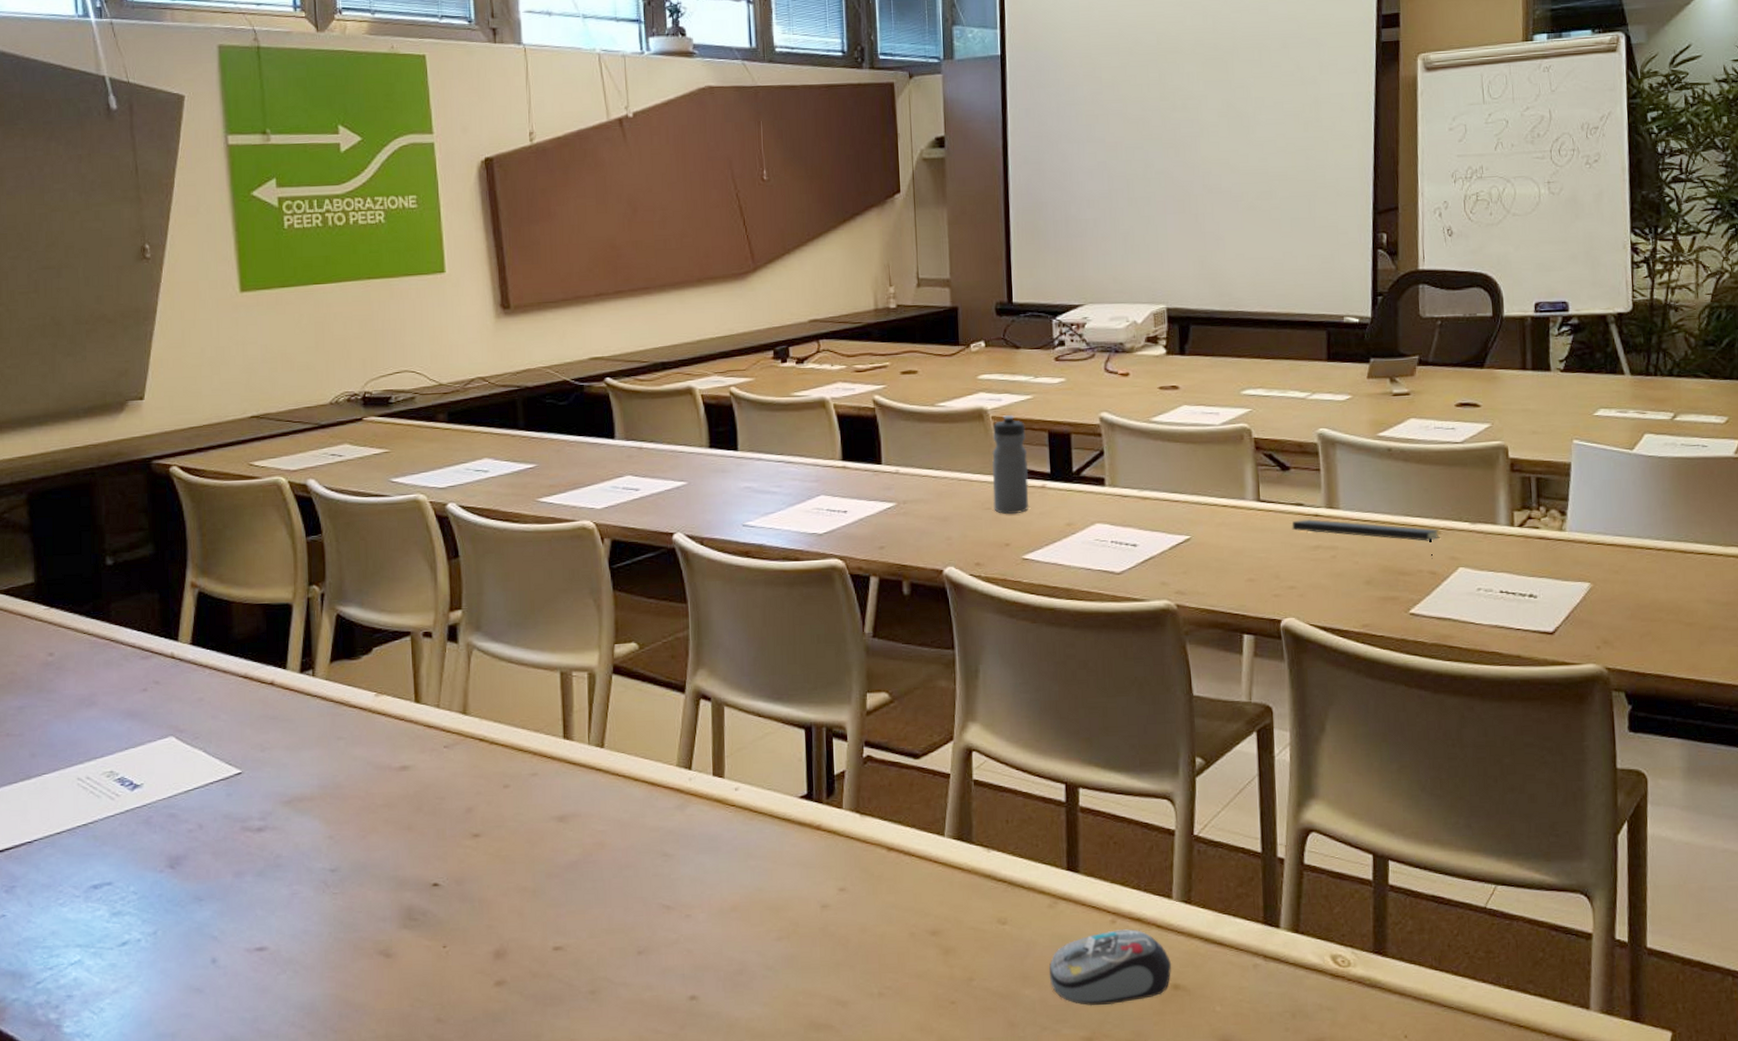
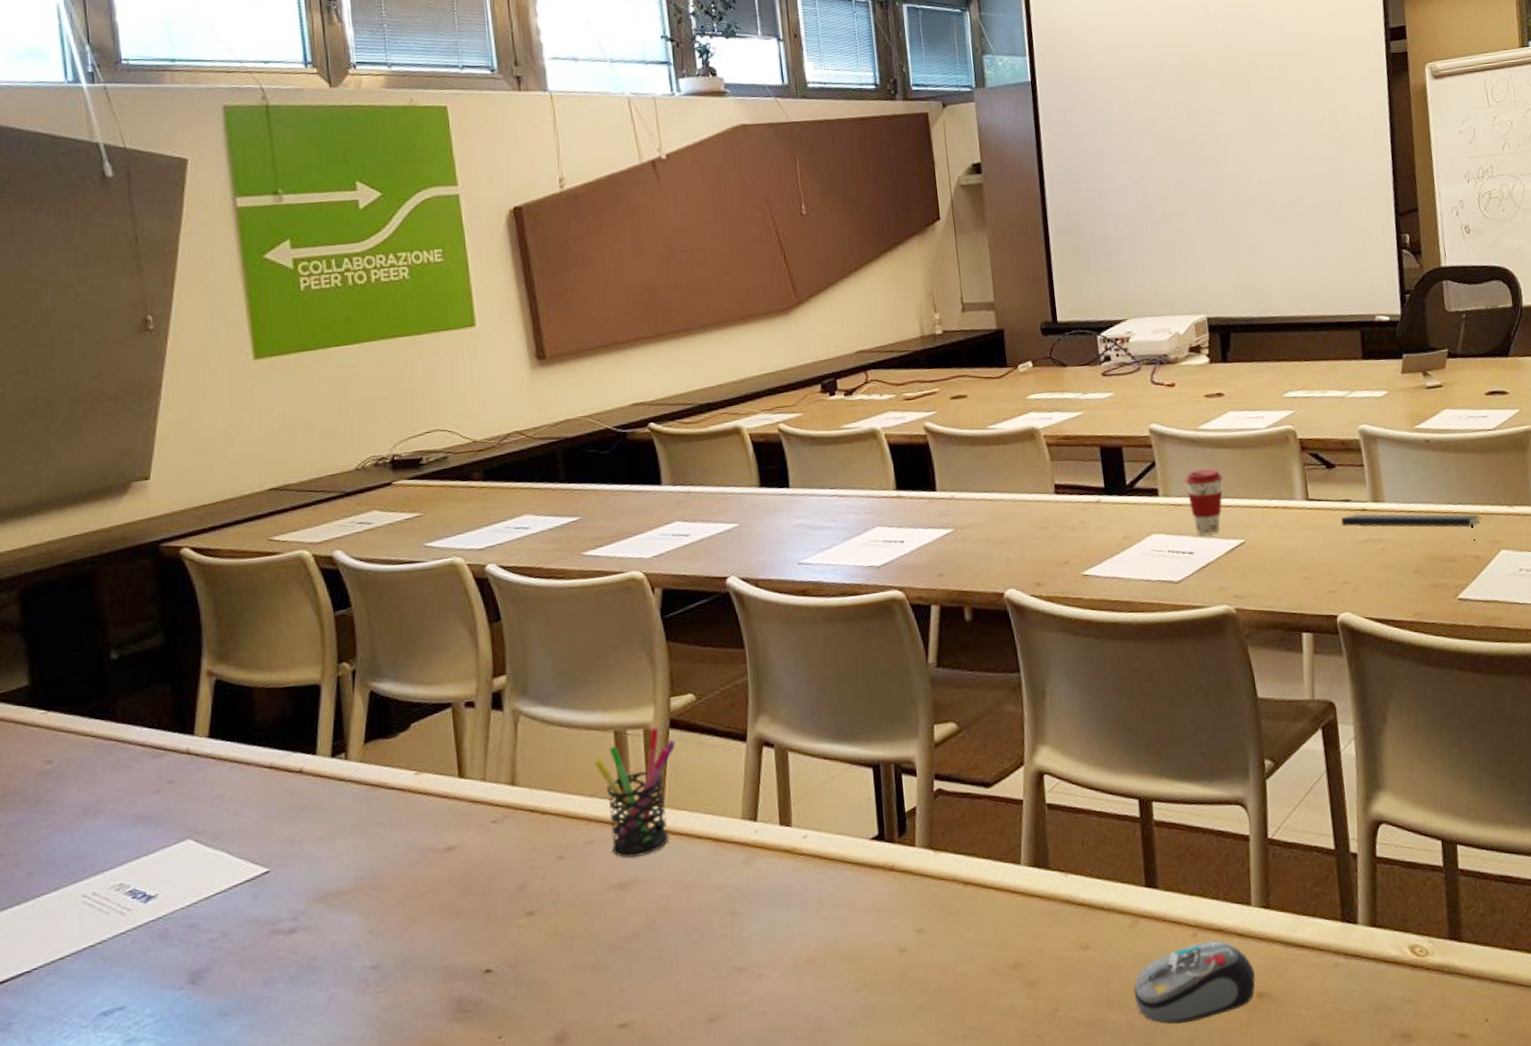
pen holder: none [540,670,618,794] -> present [593,726,676,858]
water bottle: present [991,415,1029,514] -> none [1045,432,1085,532]
coffee cup: none [1133,462,1173,529] -> present [1185,468,1223,536]

